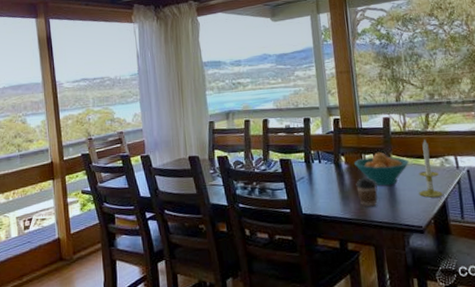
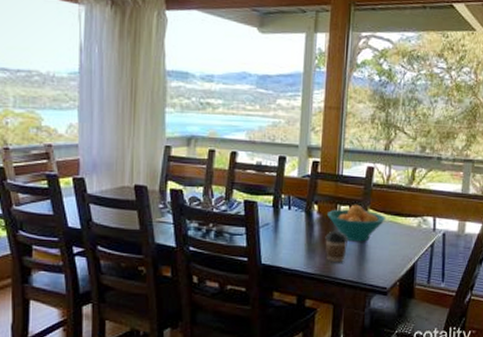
candle: present [418,139,443,198] -> none [390,196,414,259]

